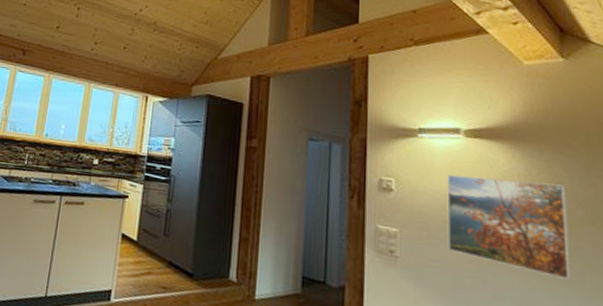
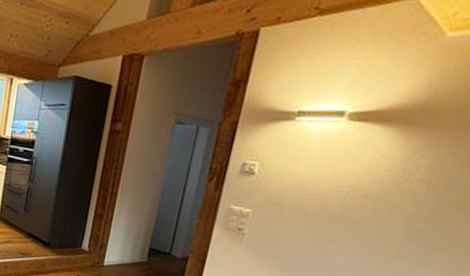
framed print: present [447,175,572,280] -> none [297,159,445,258]

